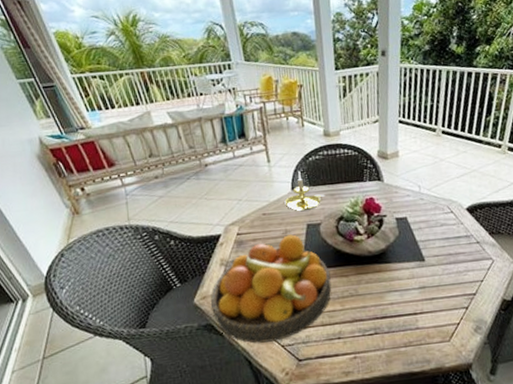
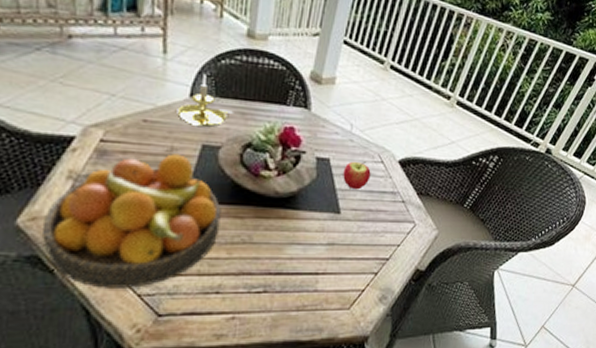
apple: none [420,213,445,239] -> present [343,160,371,190]

